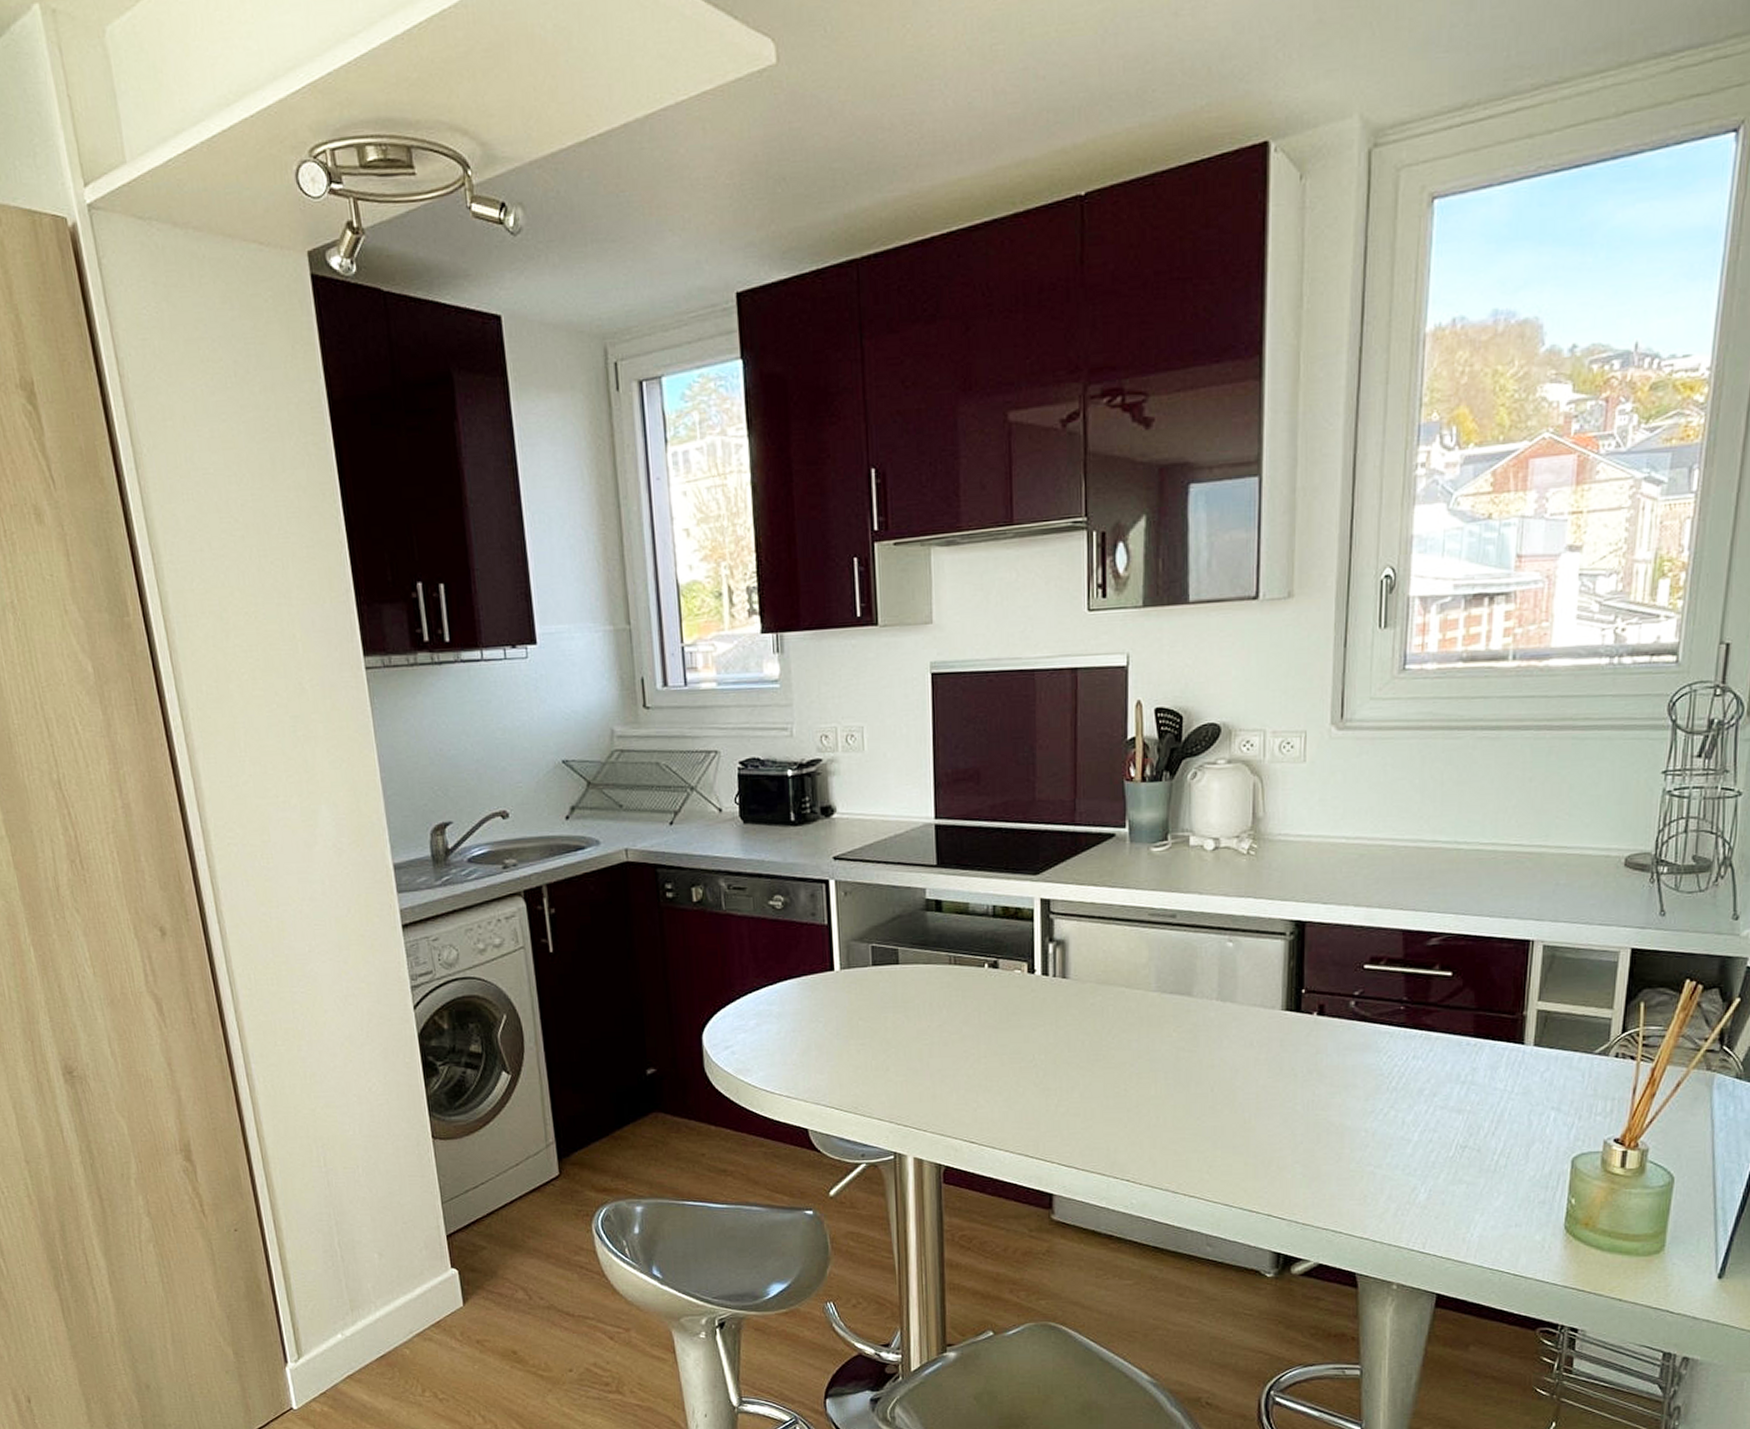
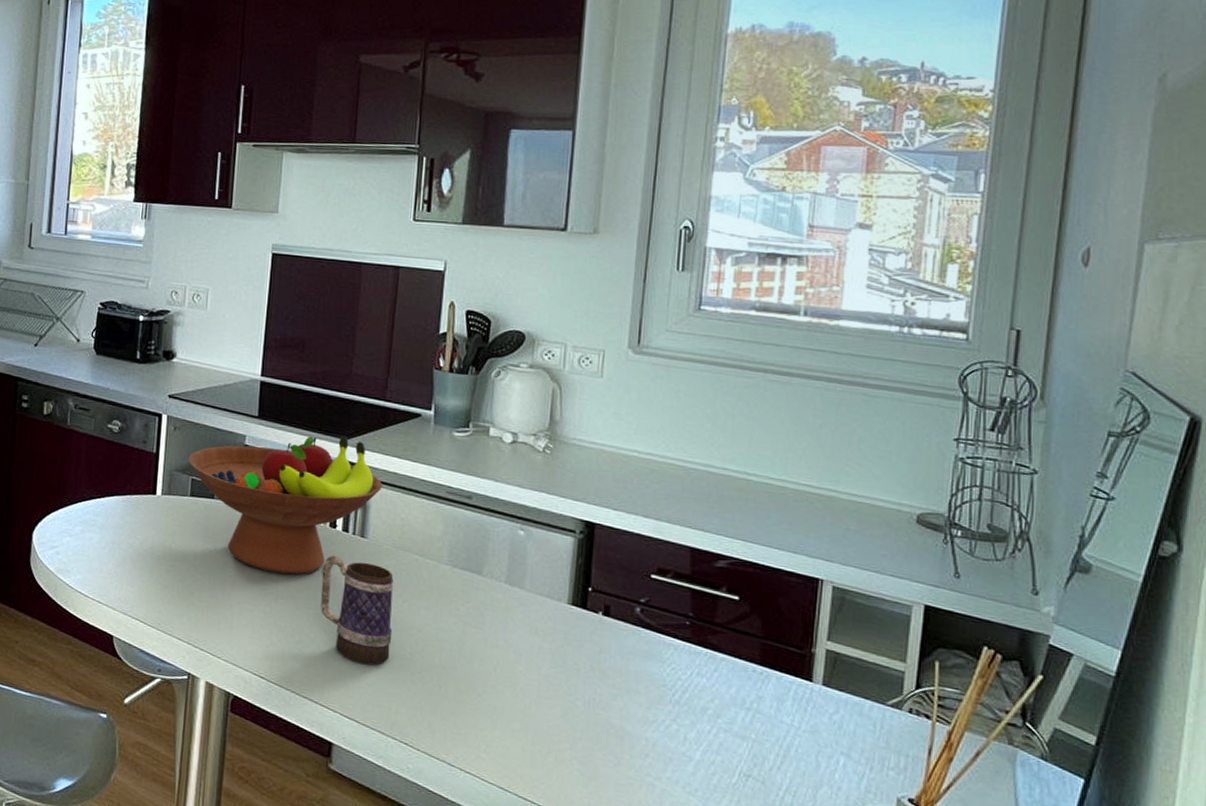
fruit bowl: none [864,870,1081,1032] -> present [187,435,383,575]
mug: none [1024,1002,1105,1109] -> present [320,555,394,665]

